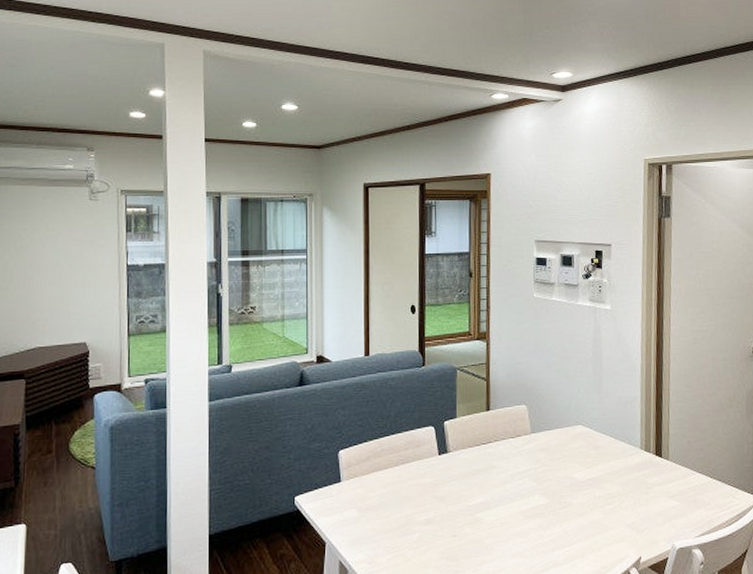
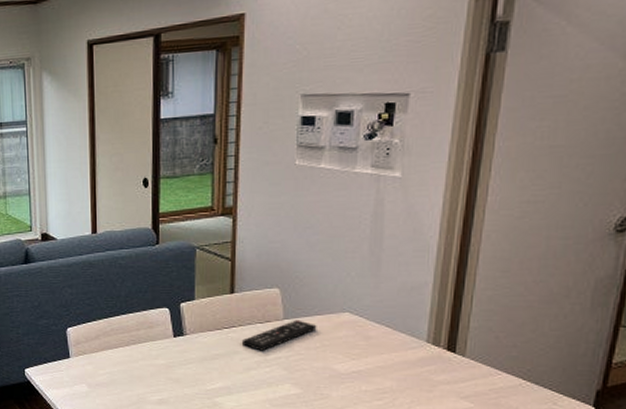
remote control: none [497,433,558,464] -> present [241,320,317,351]

